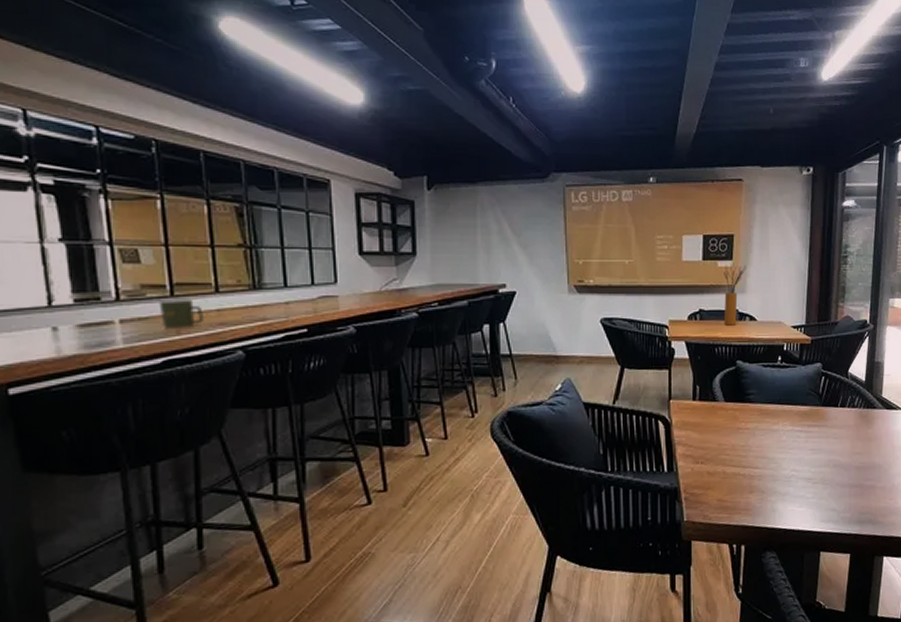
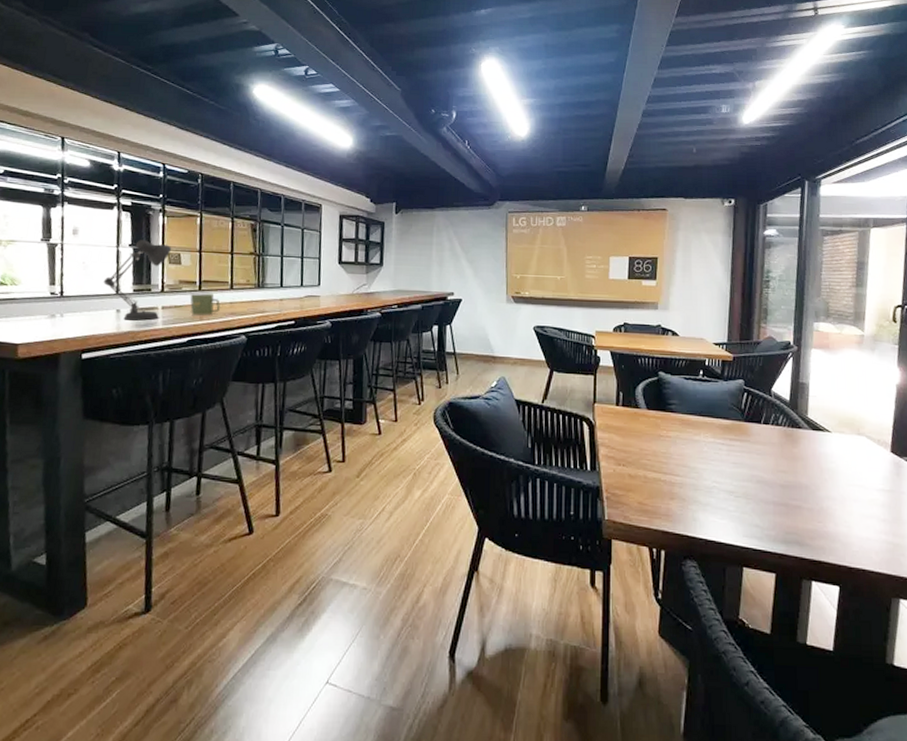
desk lamp: none [26,232,124,340] -> present [103,240,172,321]
vase: present [723,263,746,327] -> none [647,283,669,340]

